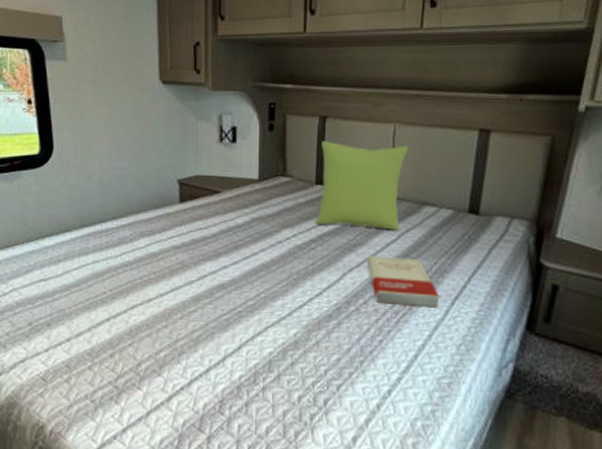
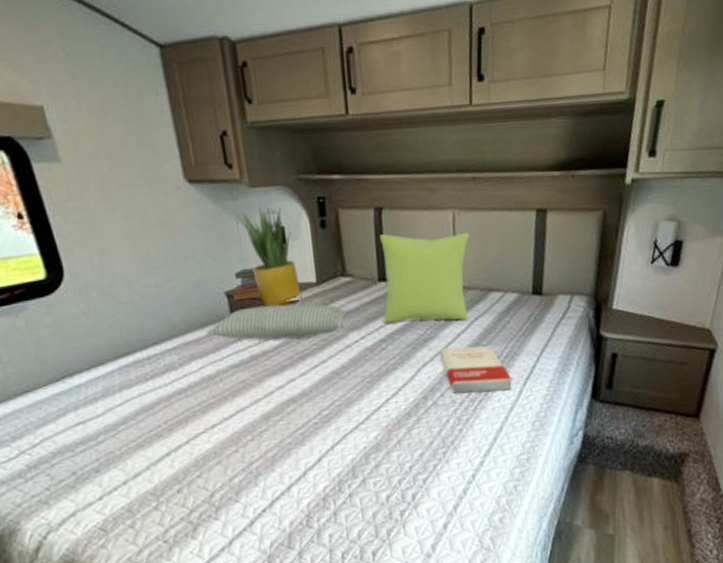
pillow: none [156,195,284,230] -> present [206,303,349,340]
books: none [184,160,209,189] -> present [233,267,262,301]
planter: none [198,108,244,198] -> present [237,205,302,308]

